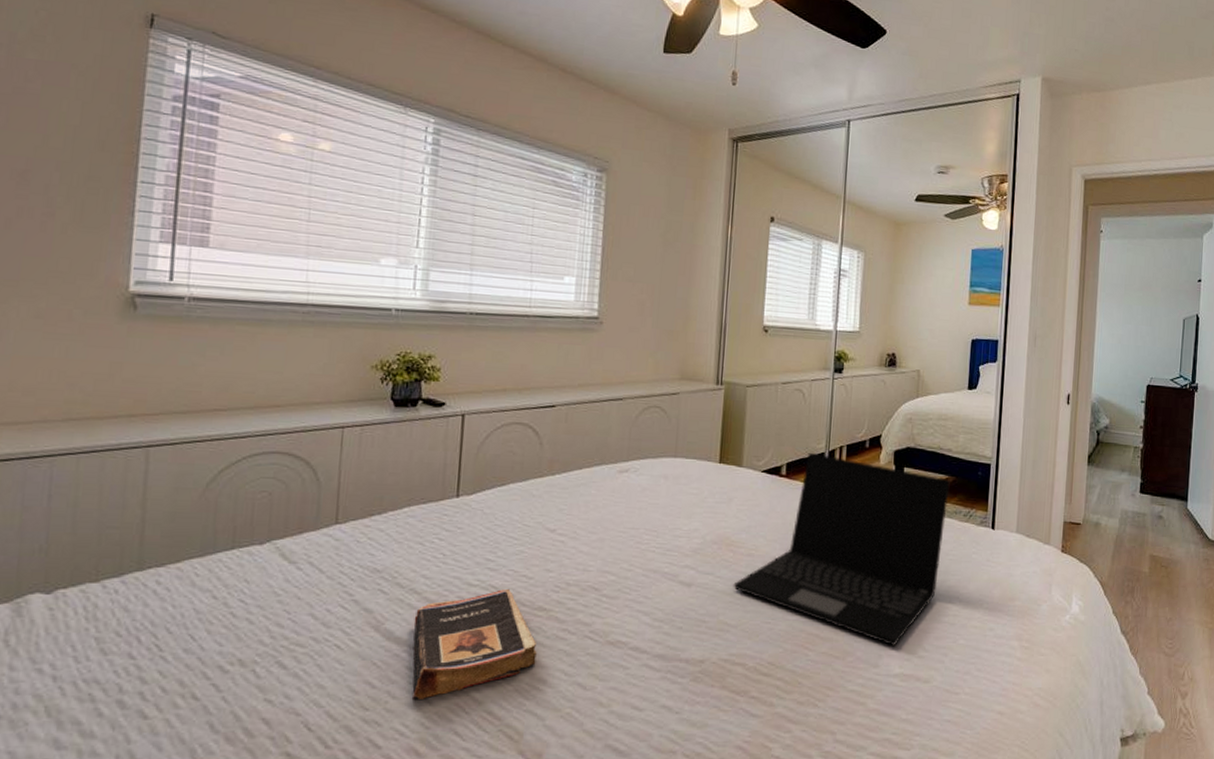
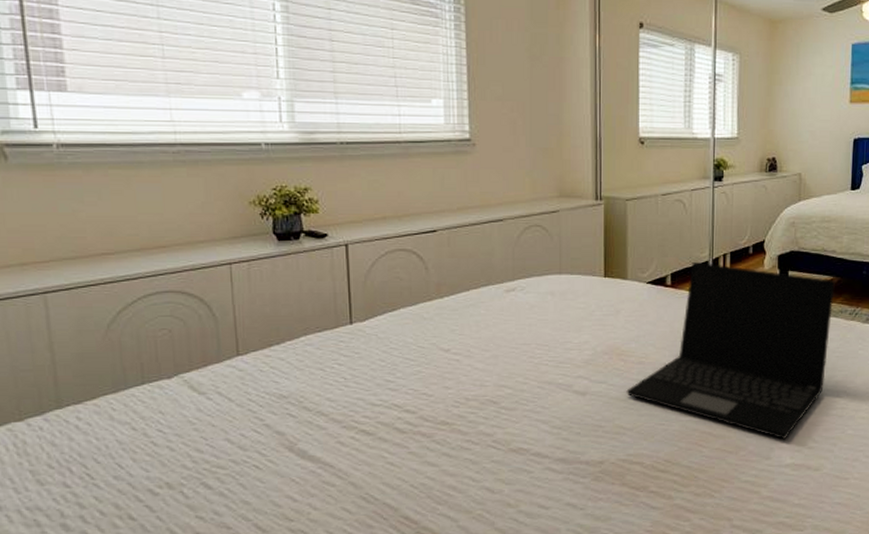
book: present [411,588,537,701] -> none [324,406,444,511]

